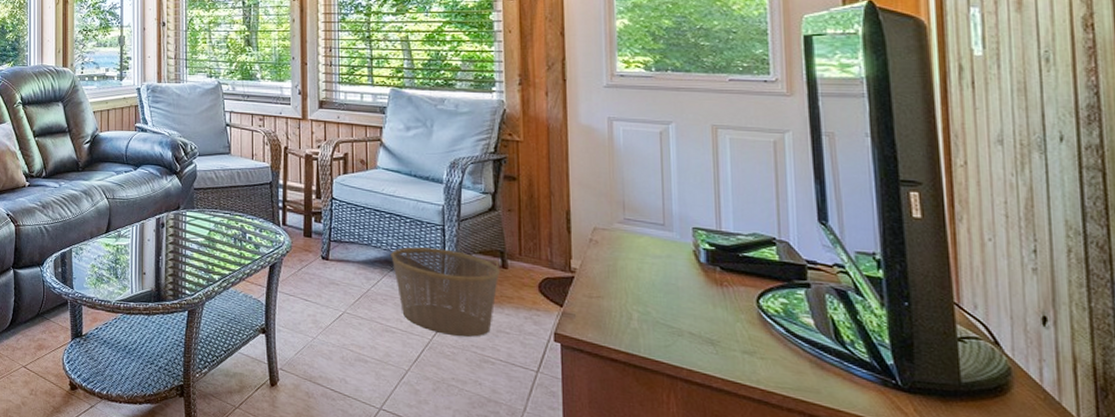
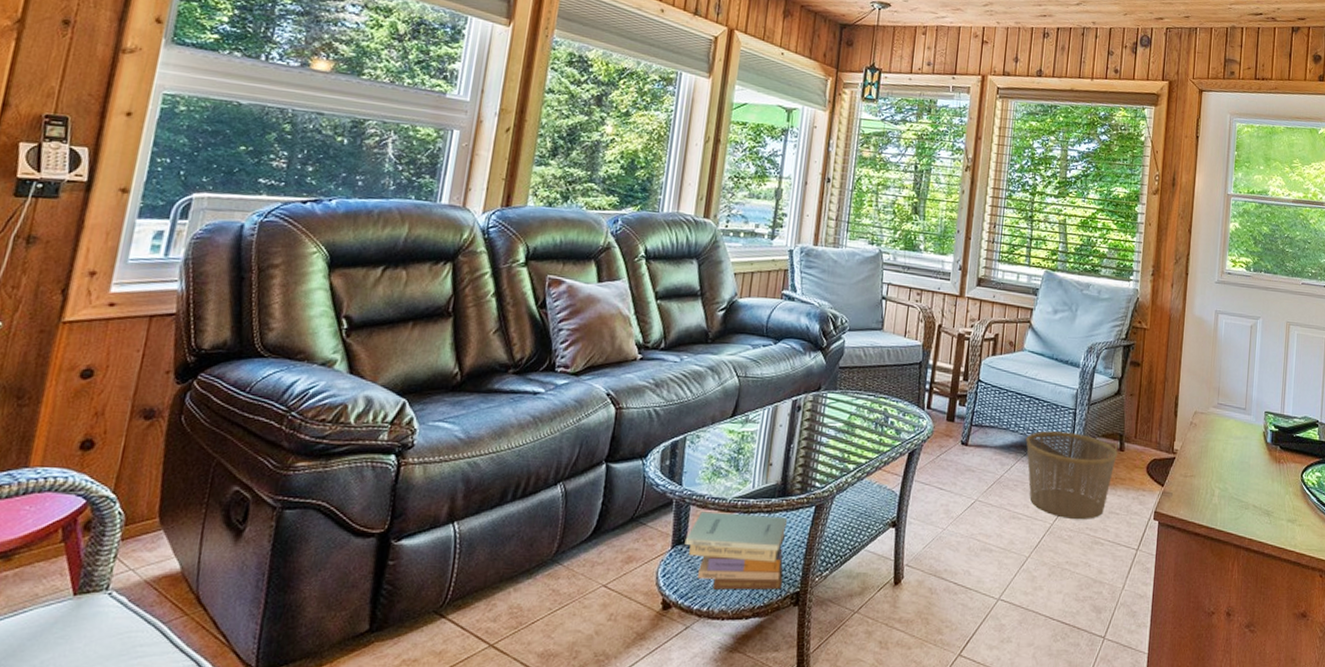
books: none [81,311,167,382] -> present [684,511,788,590]

